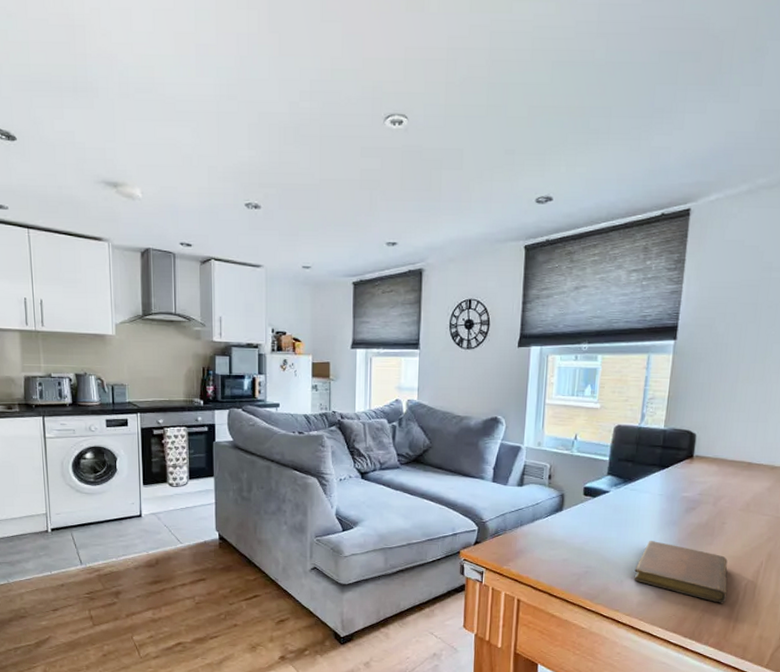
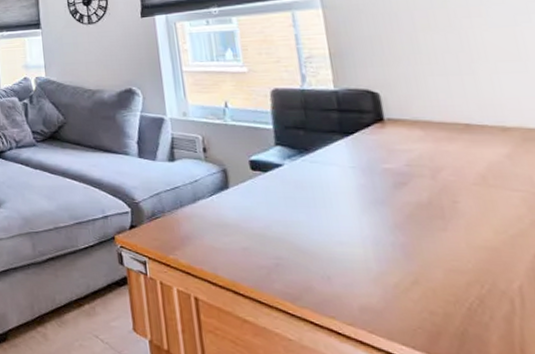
notebook: present [634,541,728,603] -> none [343,225,496,314]

